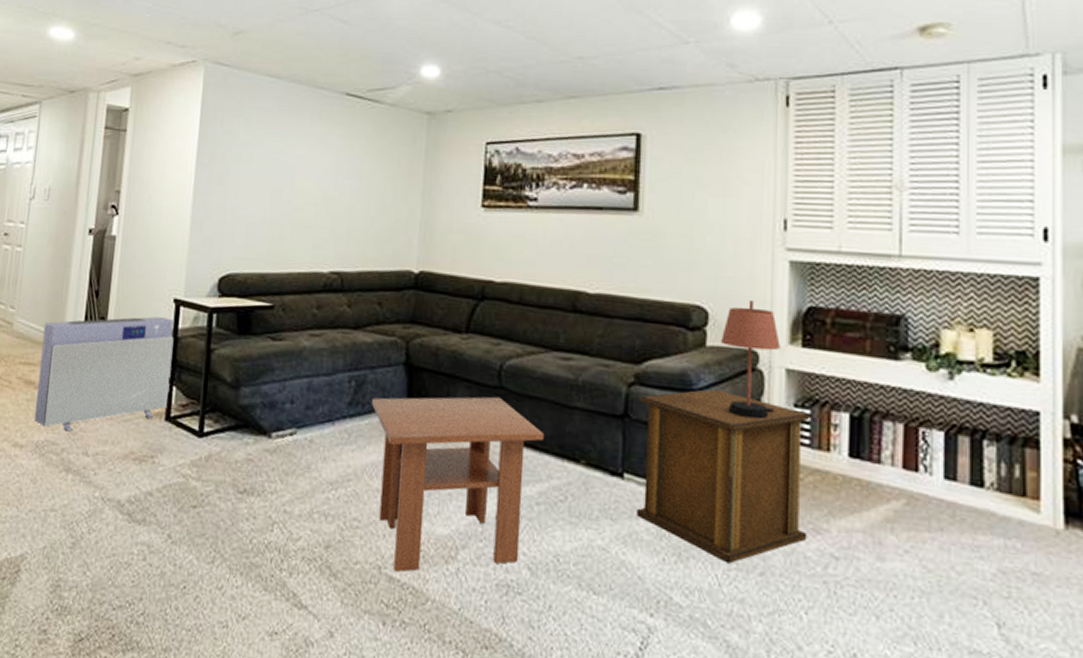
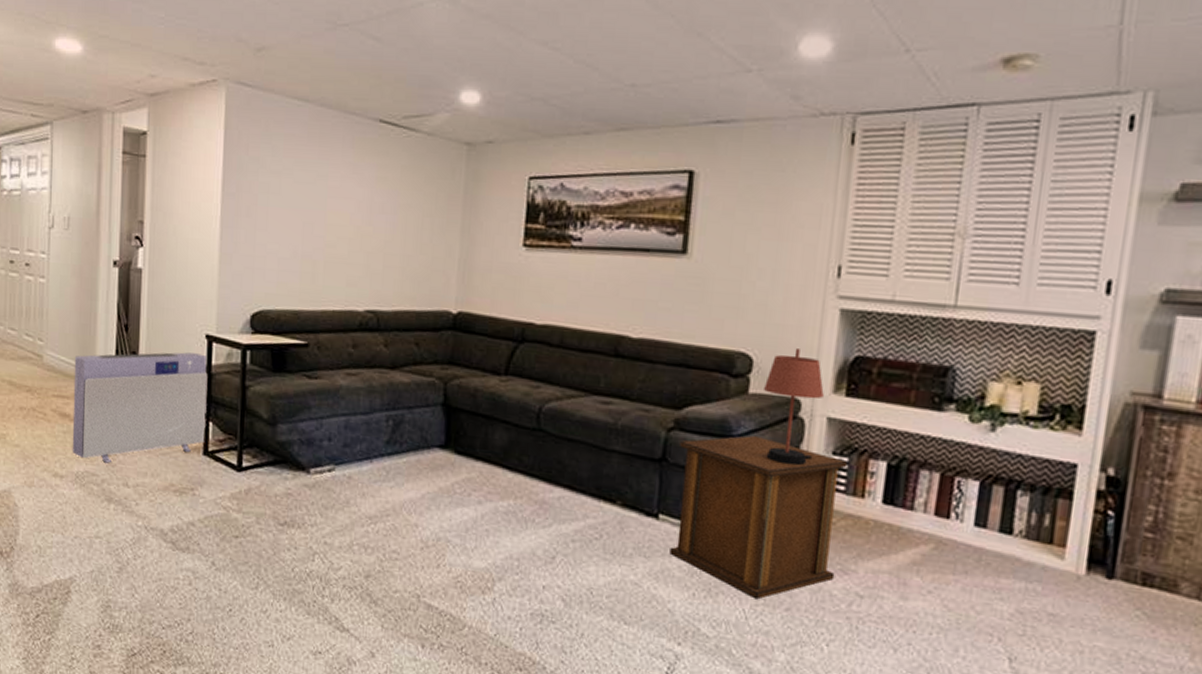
coffee table: present [372,396,545,572] -> none [410,437,582,600]

